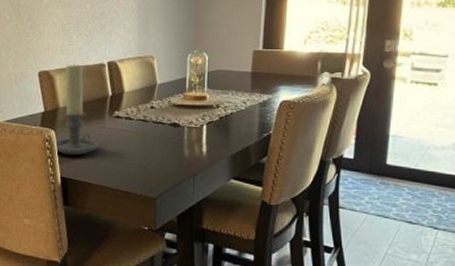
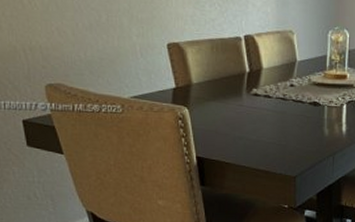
candle holder: present [55,64,98,156] -> none [189,36,236,135]

